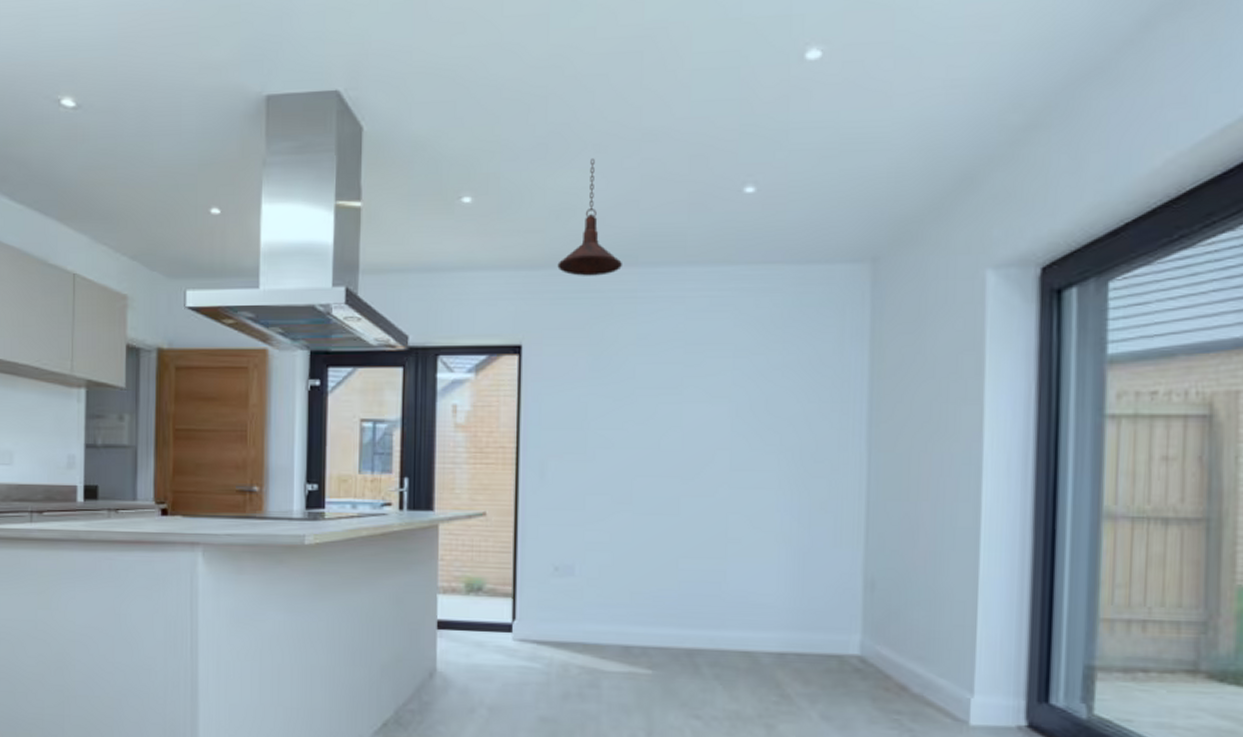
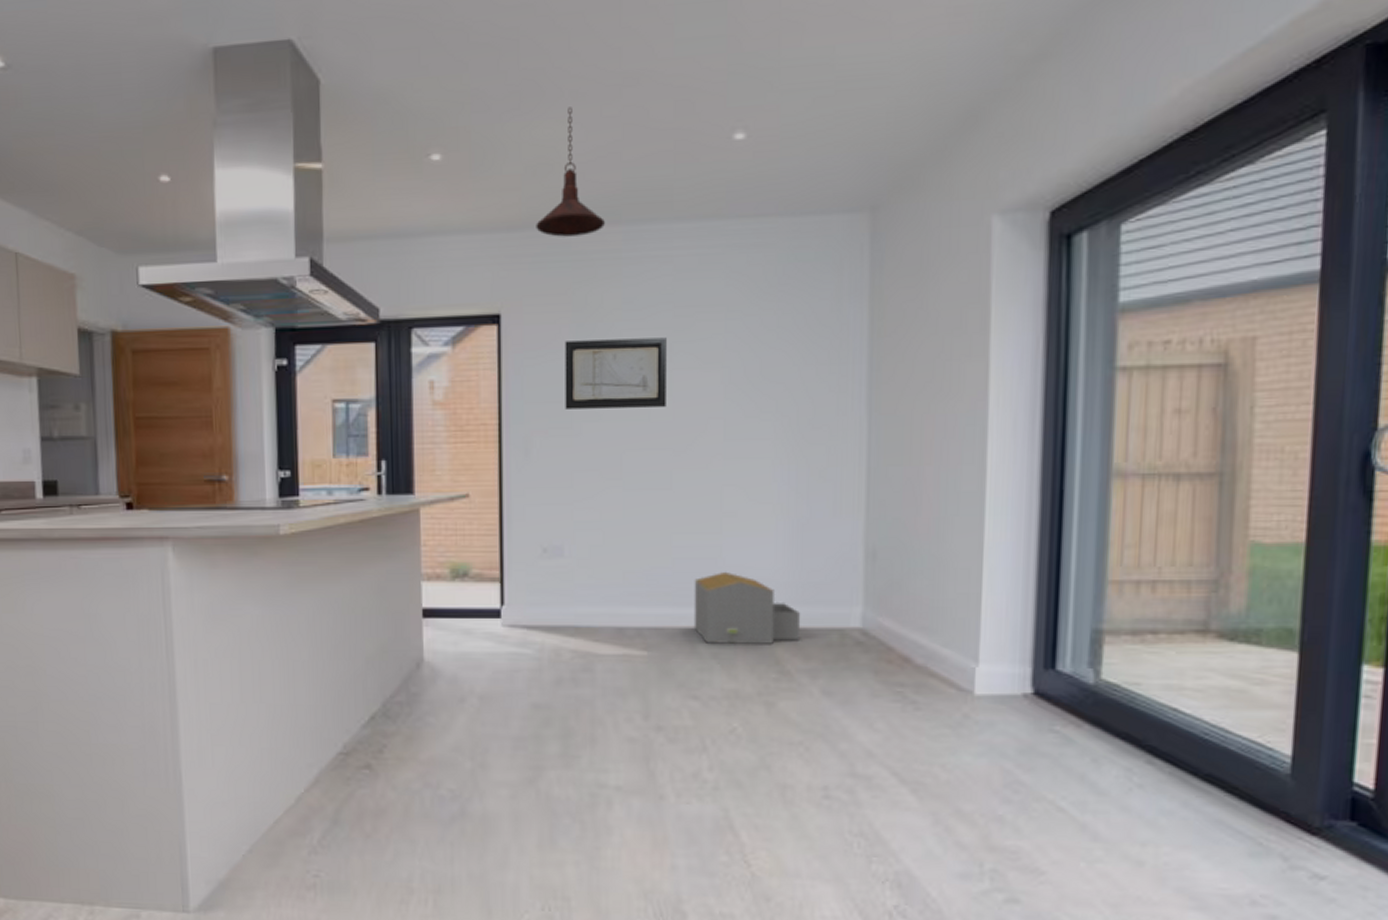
wall art: none [580,372,677,437] -> present [565,337,667,409]
architectural model: none [697,595,802,668] -> present [693,571,801,645]

